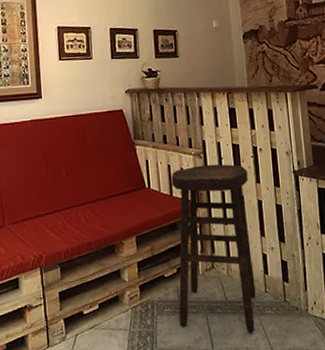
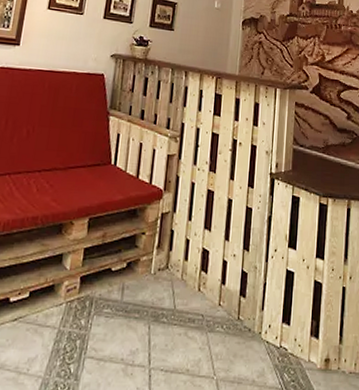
stool: present [171,164,256,333] -> none [117,149,223,352]

